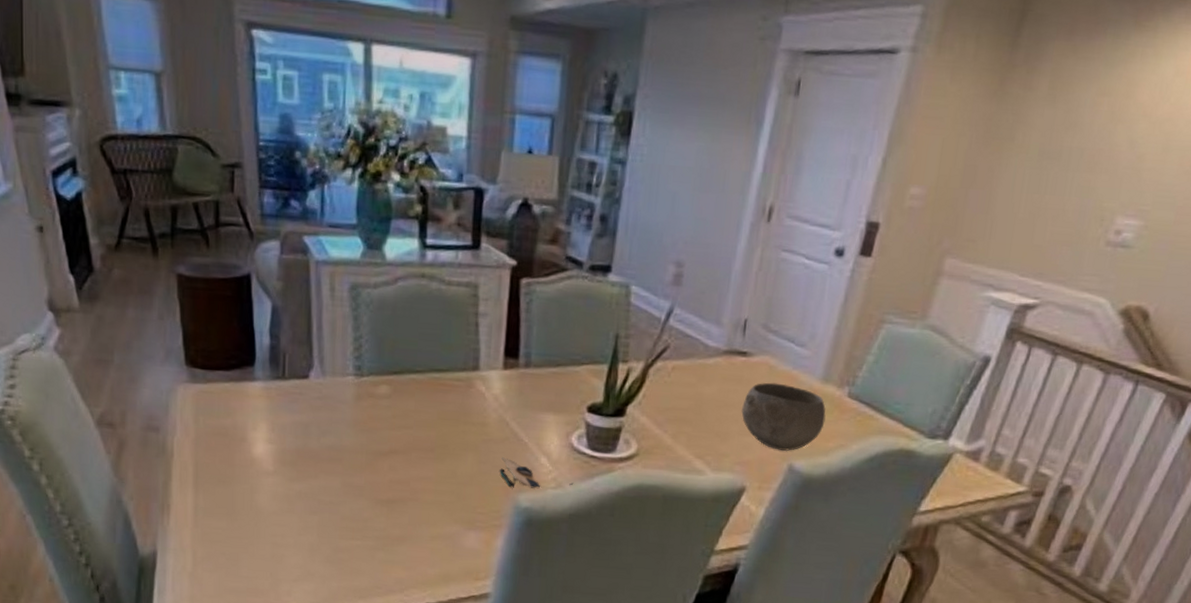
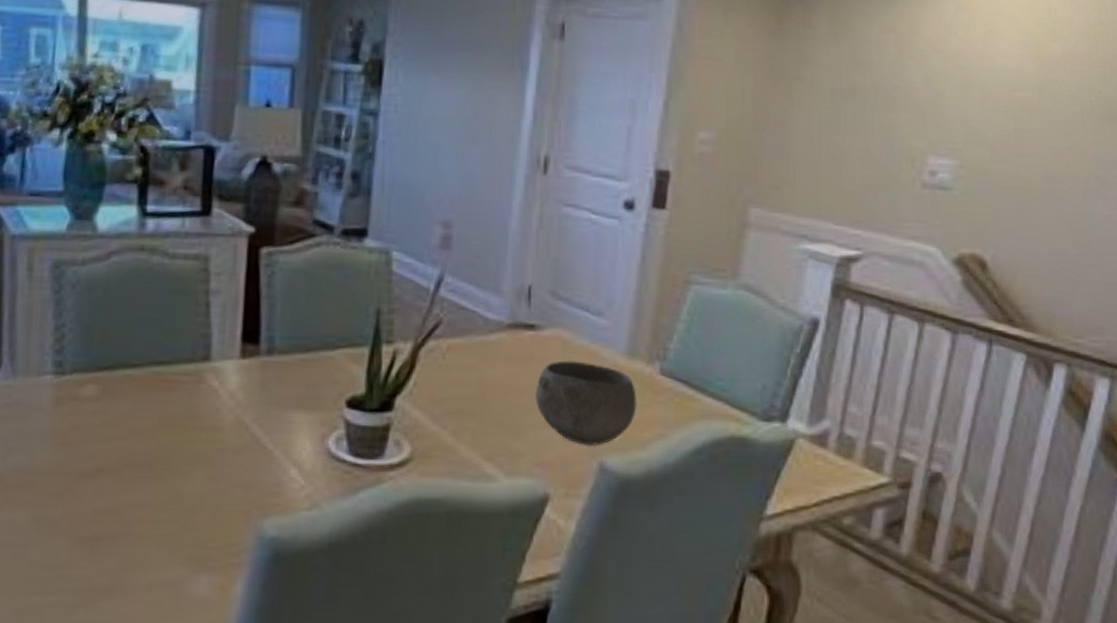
computer mouse: present [499,456,574,488] -> none [238,470,333,512]

